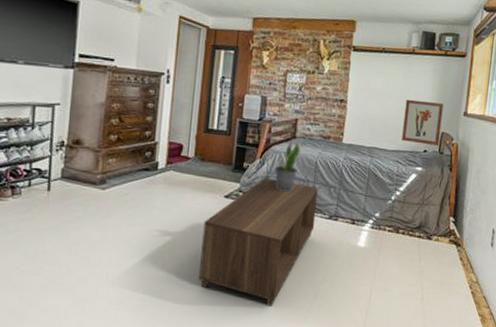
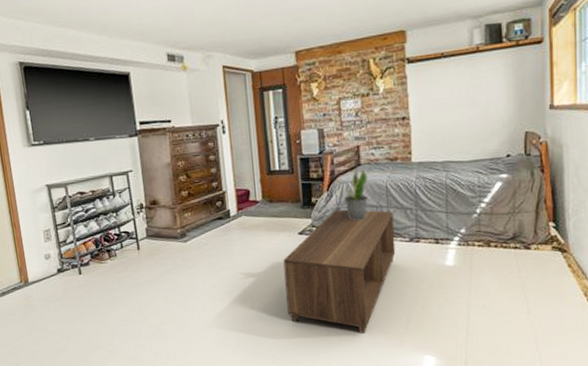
wall art: present [402,99,444,146] -> none [477,100,524,150]

